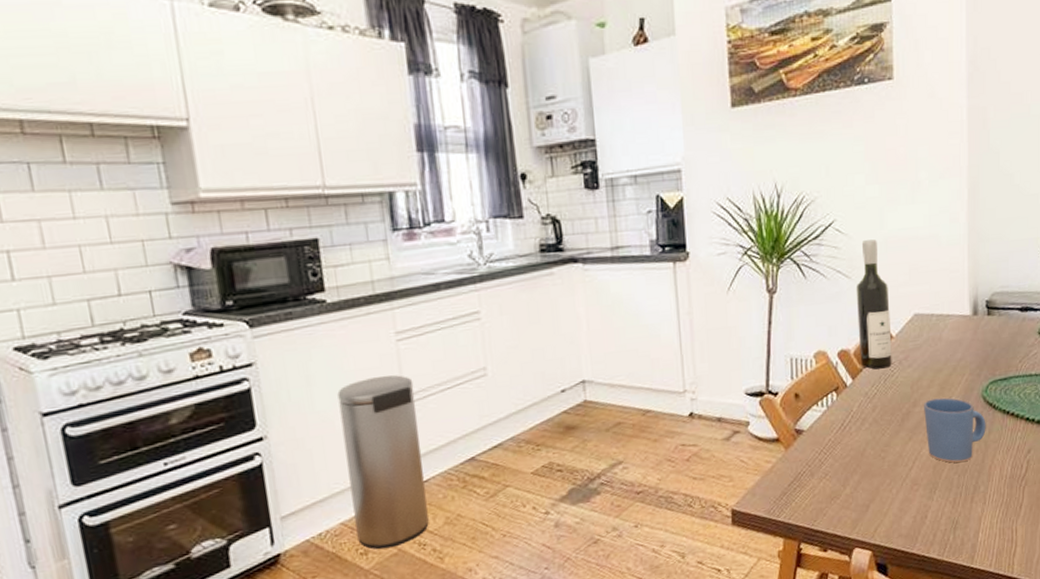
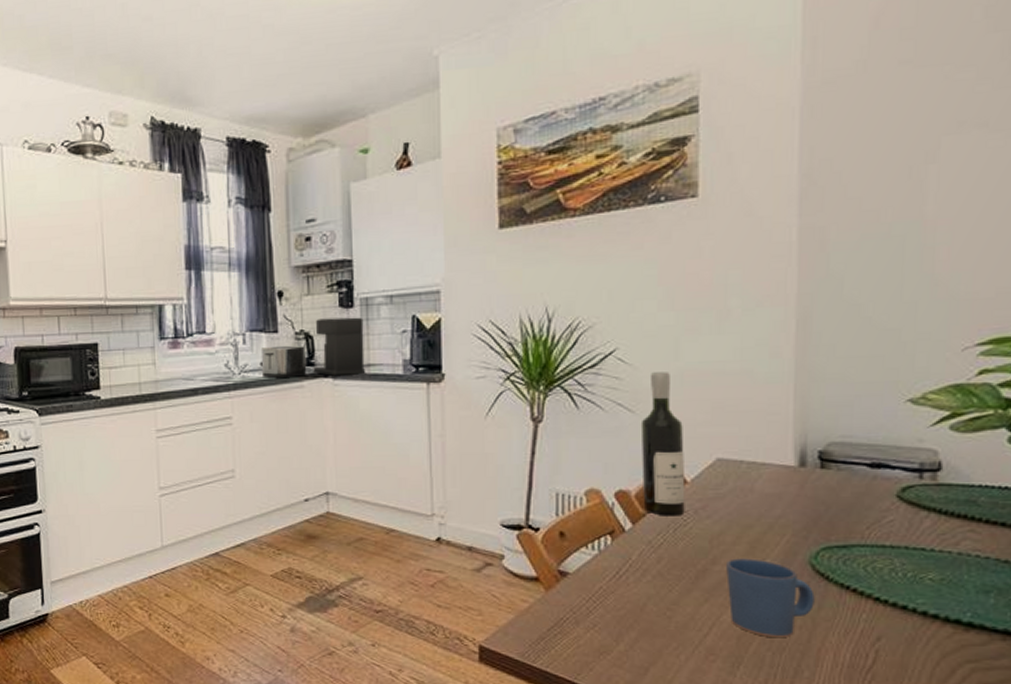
pedal bin: present [337,375,429,549] -> none [104,469,174,625]
toaster: none [506,230,556,267] -> present [259,345,307,379]
coffee maker: none [562,198,614,262] -> present [313,317,365,377]

